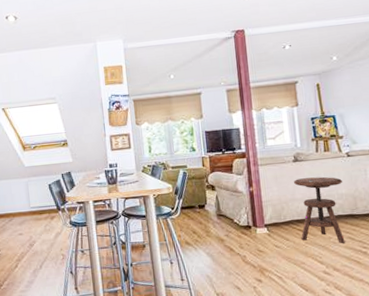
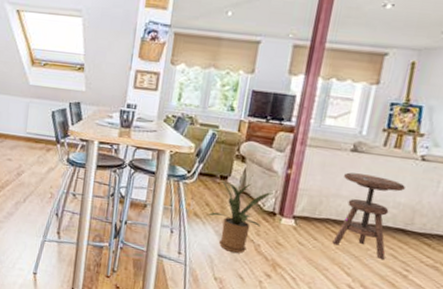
house plant: none [197,206,244,268] -> present [208,179,273,253]

